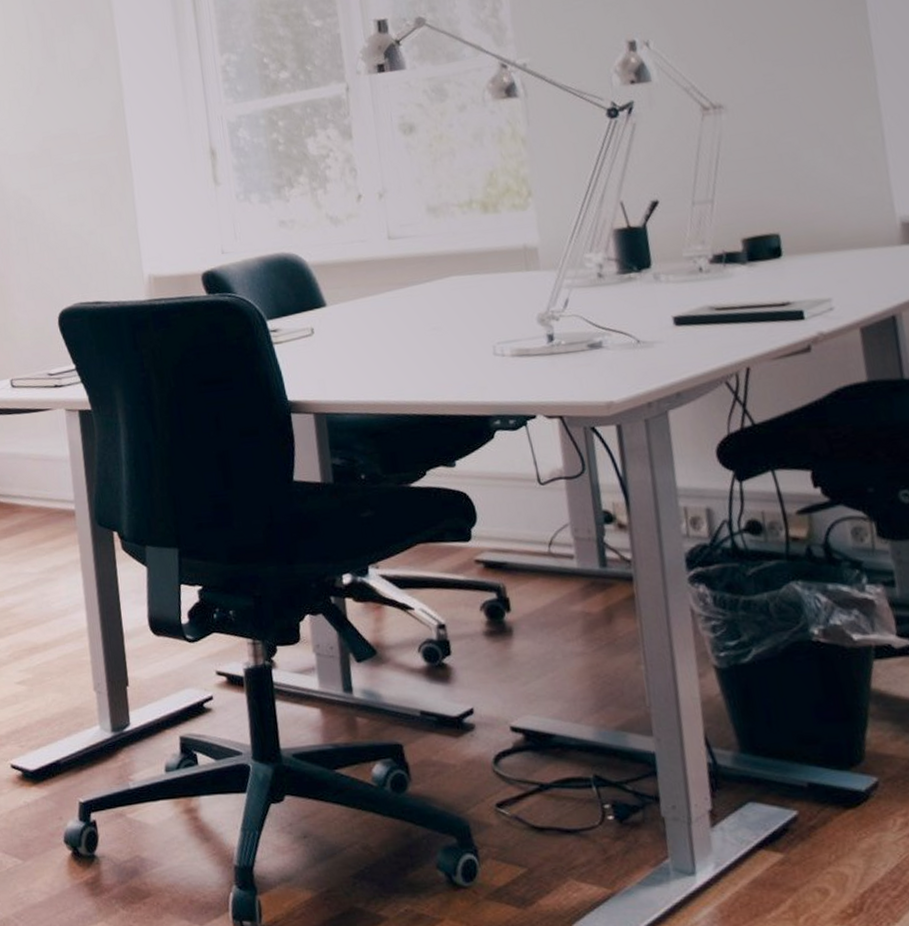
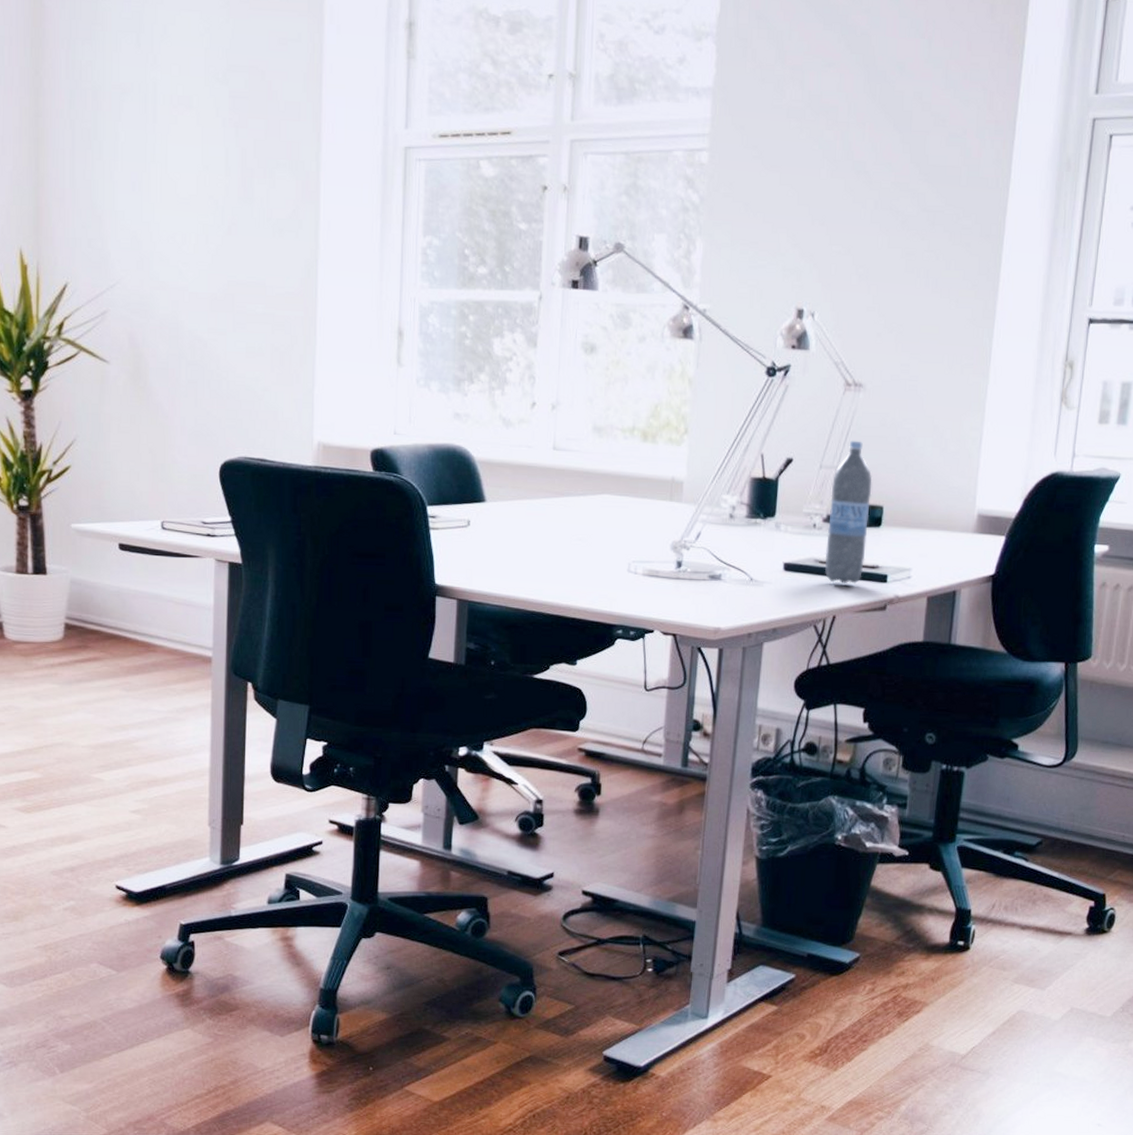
water bottle: none [711,166,772,330] -> present [825,440,873,584]

